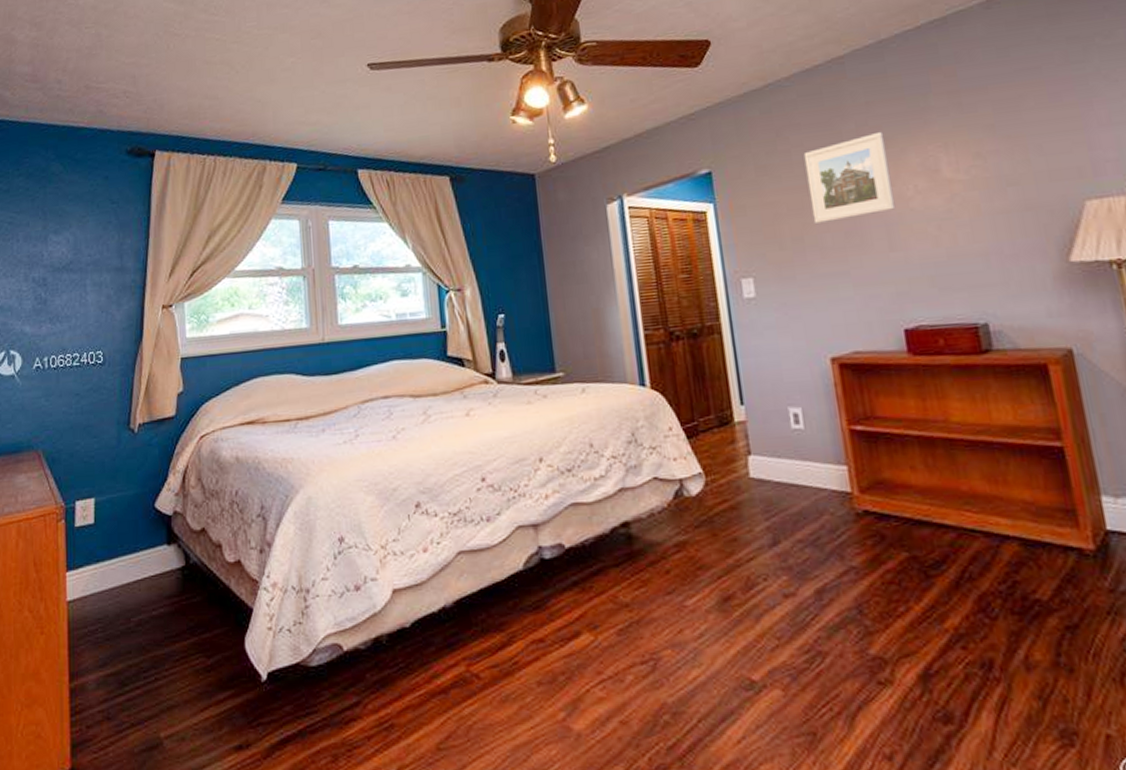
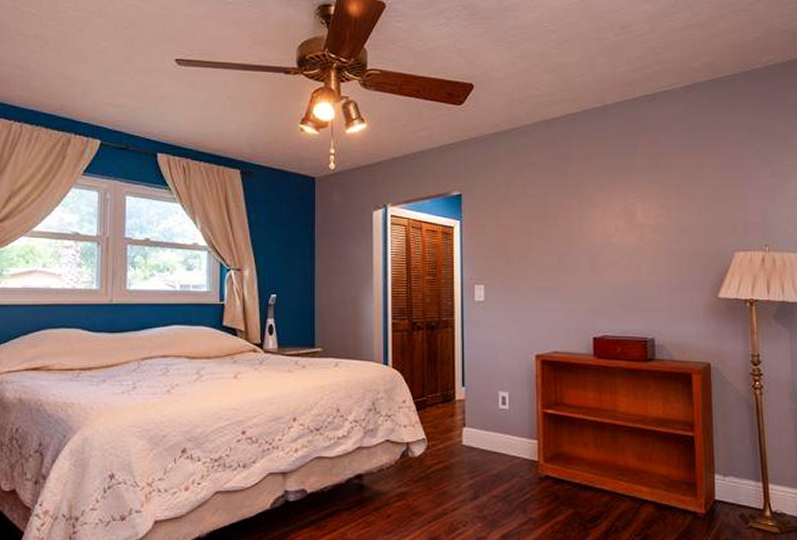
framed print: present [803,131,896,223] -> none [535,178,600,246]

